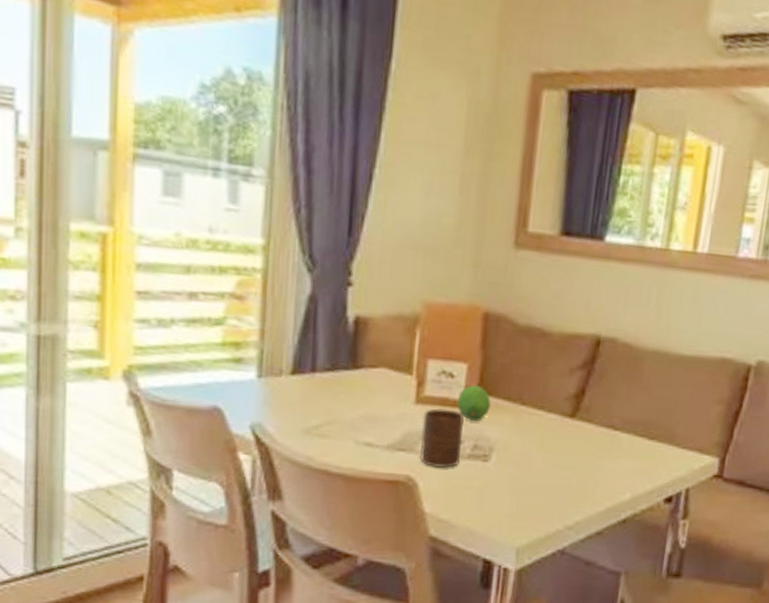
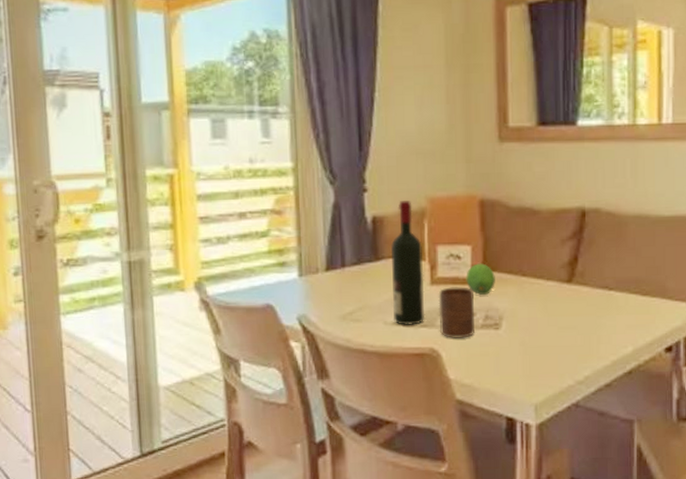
wine bottle: none [367,302,411,448] -> present [391,201,425,325]

